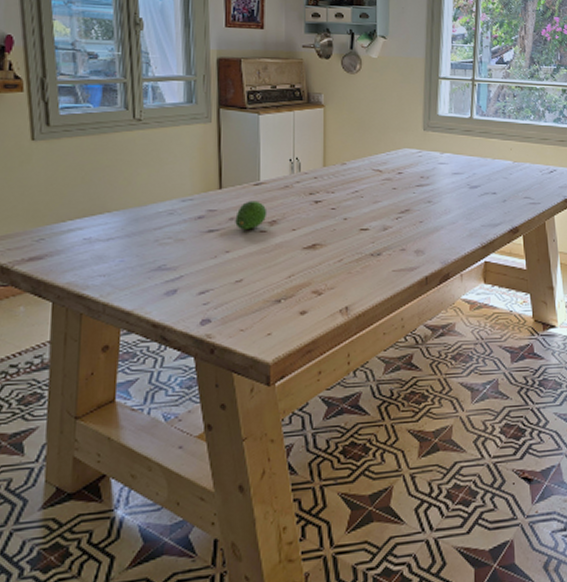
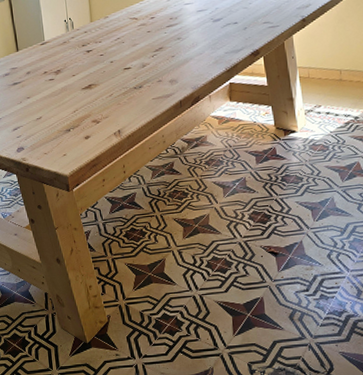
fruit: present [235,201,267,229] -> none [31,56,53,80]

